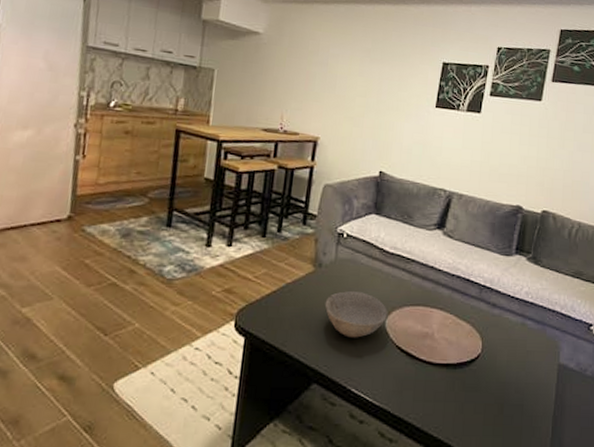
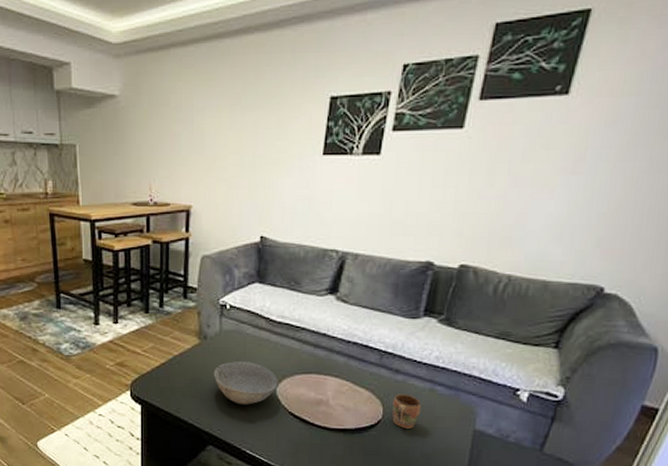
mug: none [489,327,515,363] -> present [391,394,422,428]

